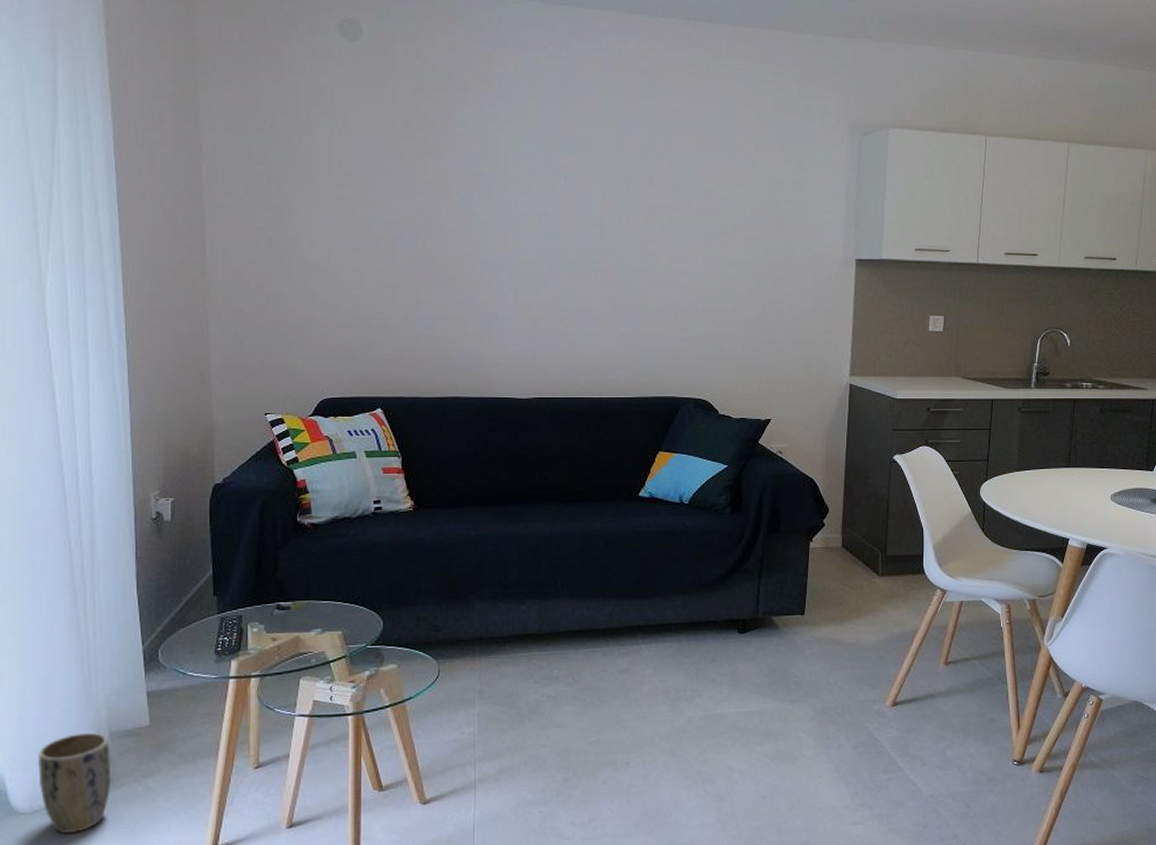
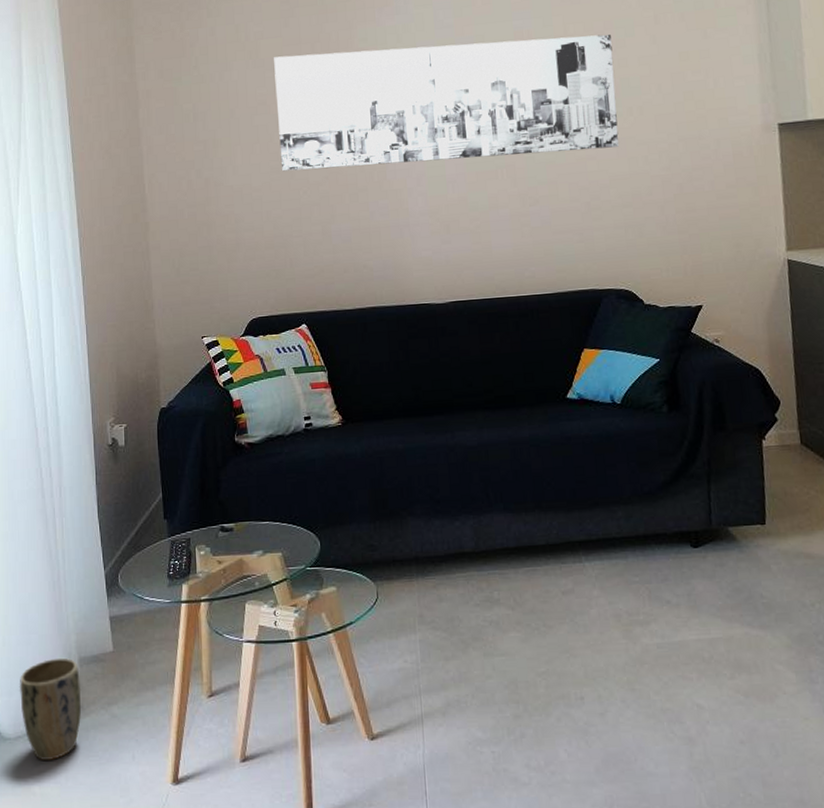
wall art: none [362,128,713,264] -> present [274,34,620,172]

